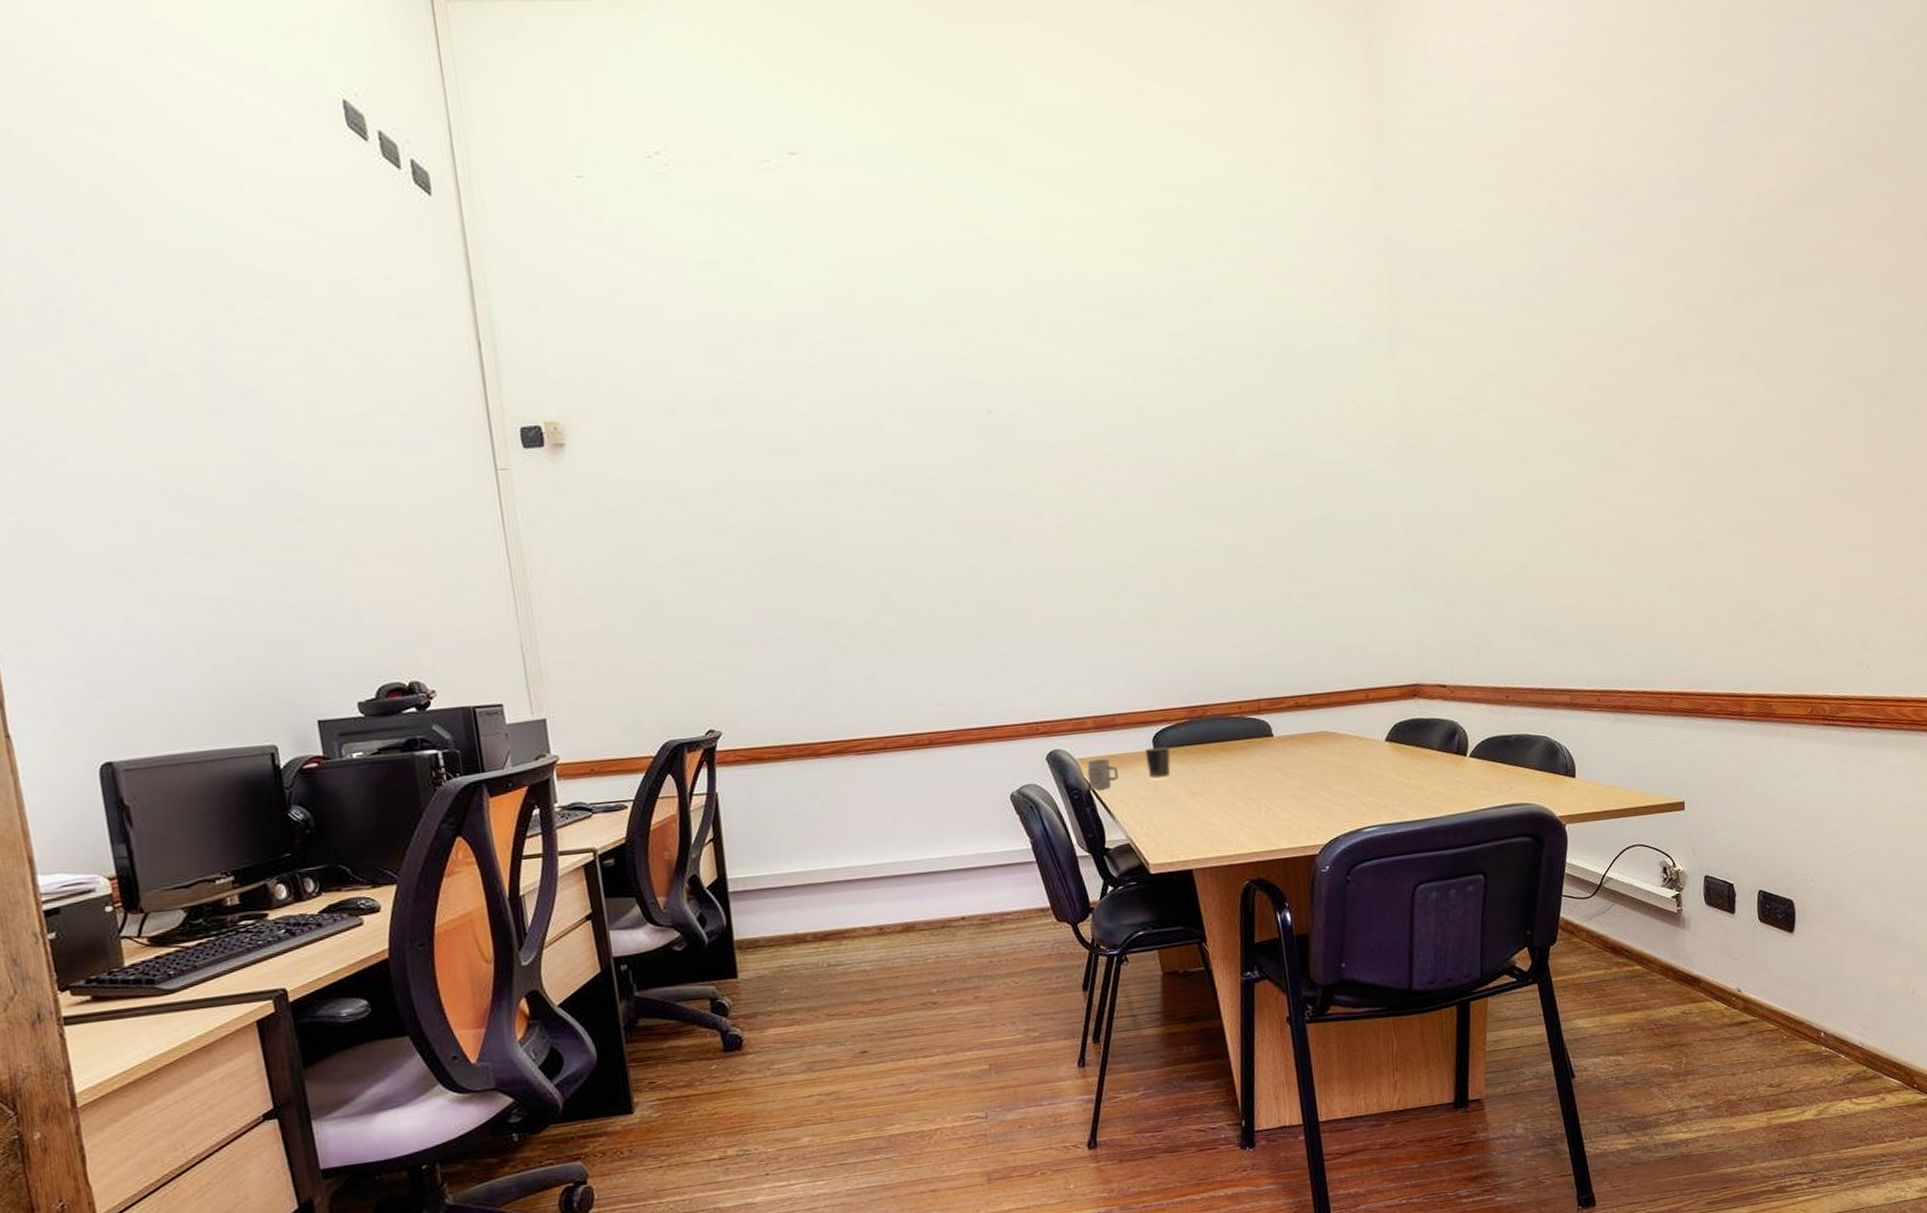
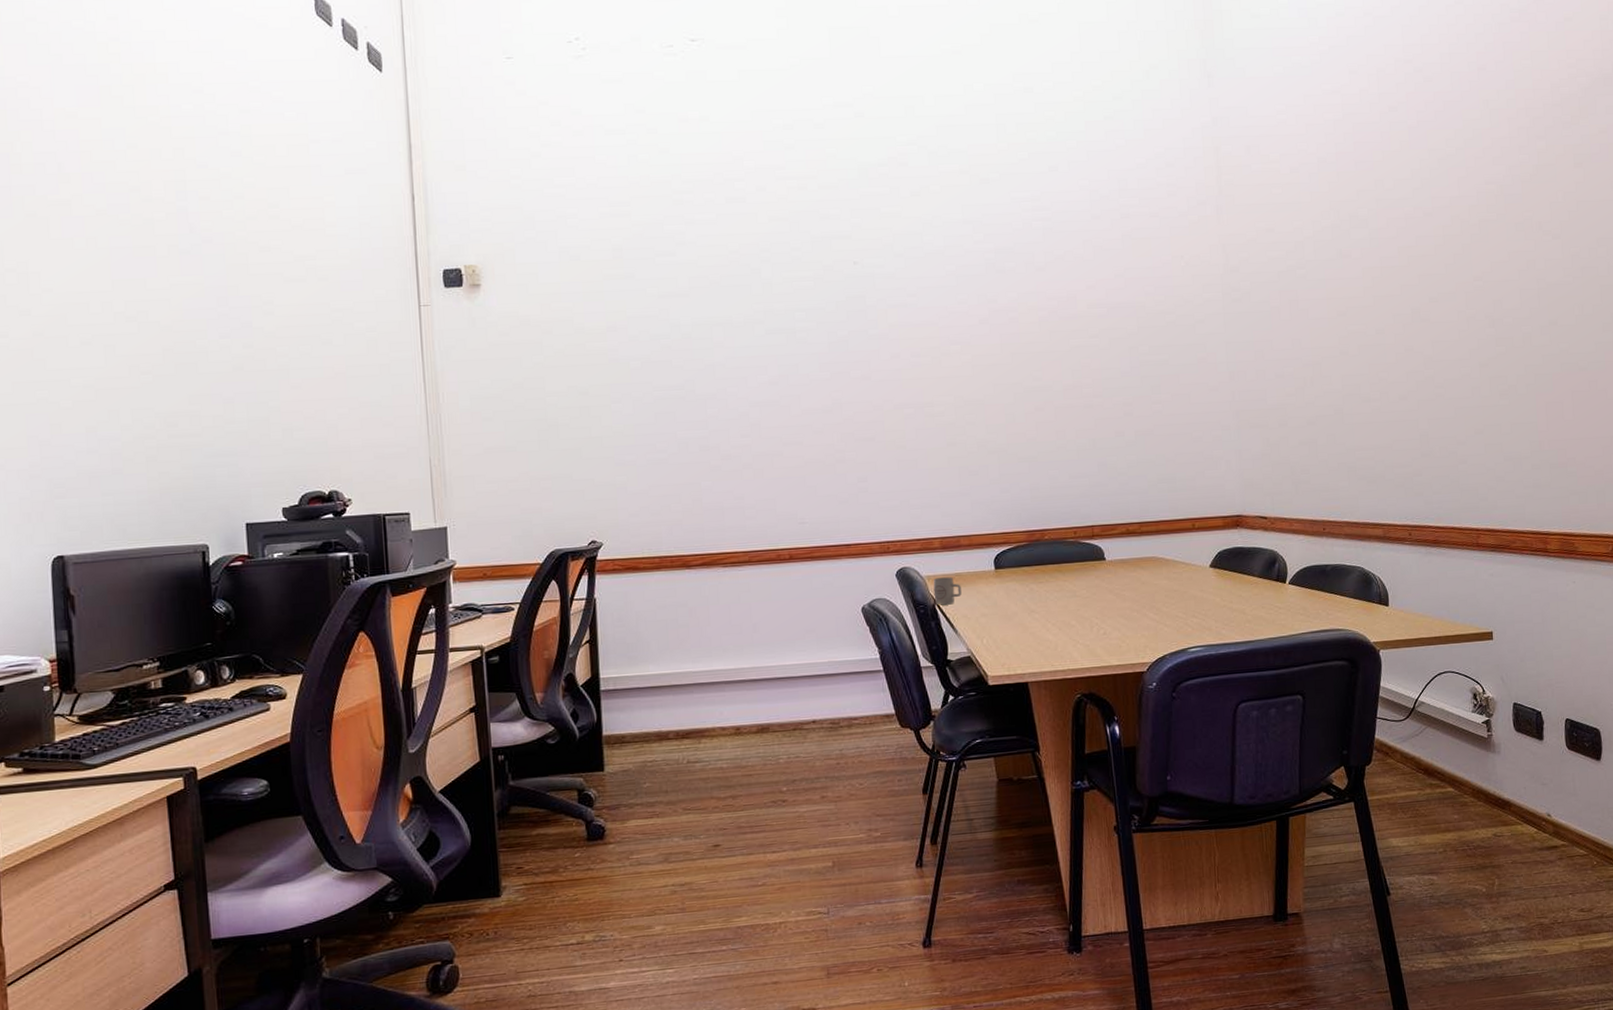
mug: present [1144,746,1171,780] -> none [986,566,1010,597]

